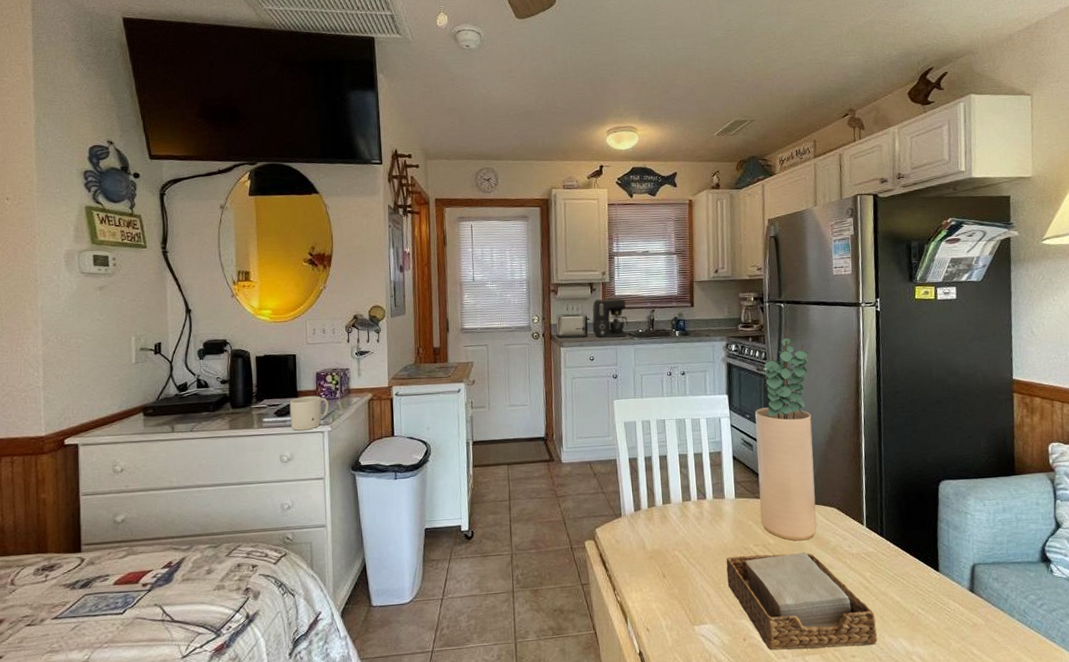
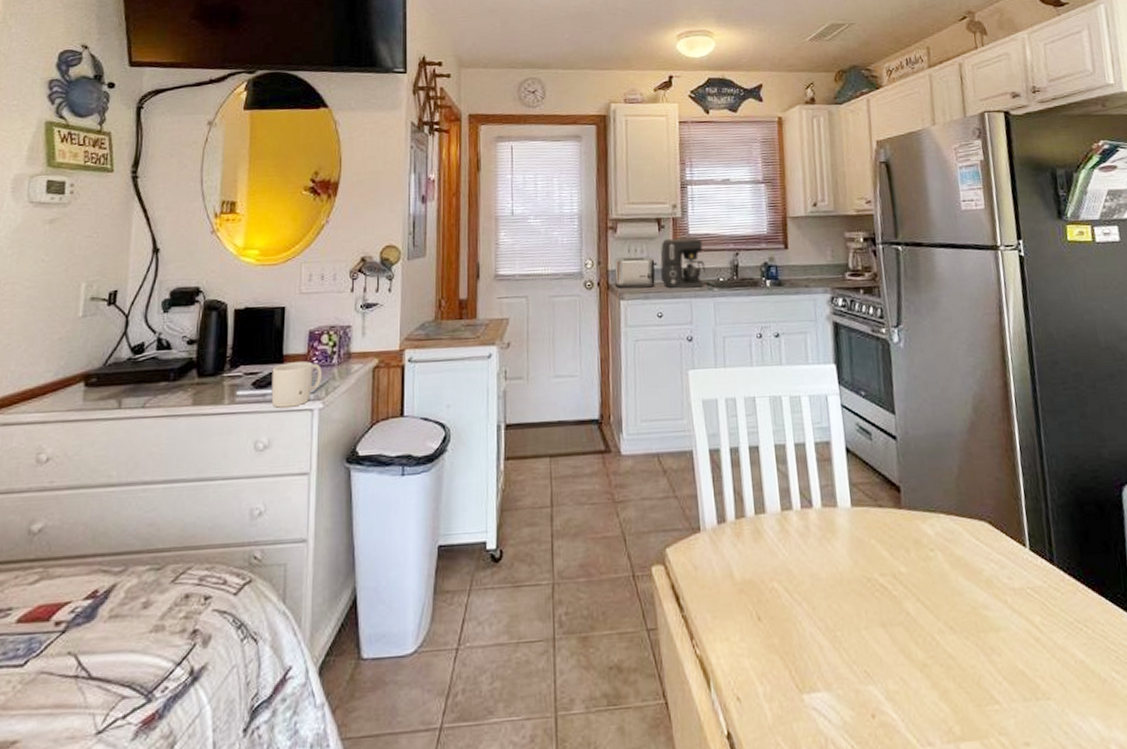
napkin holder: present [726,552,878,650] -> none [842,585,1060,733]
vase: present [755,328,817,541] -> none [872,277,964,569]

